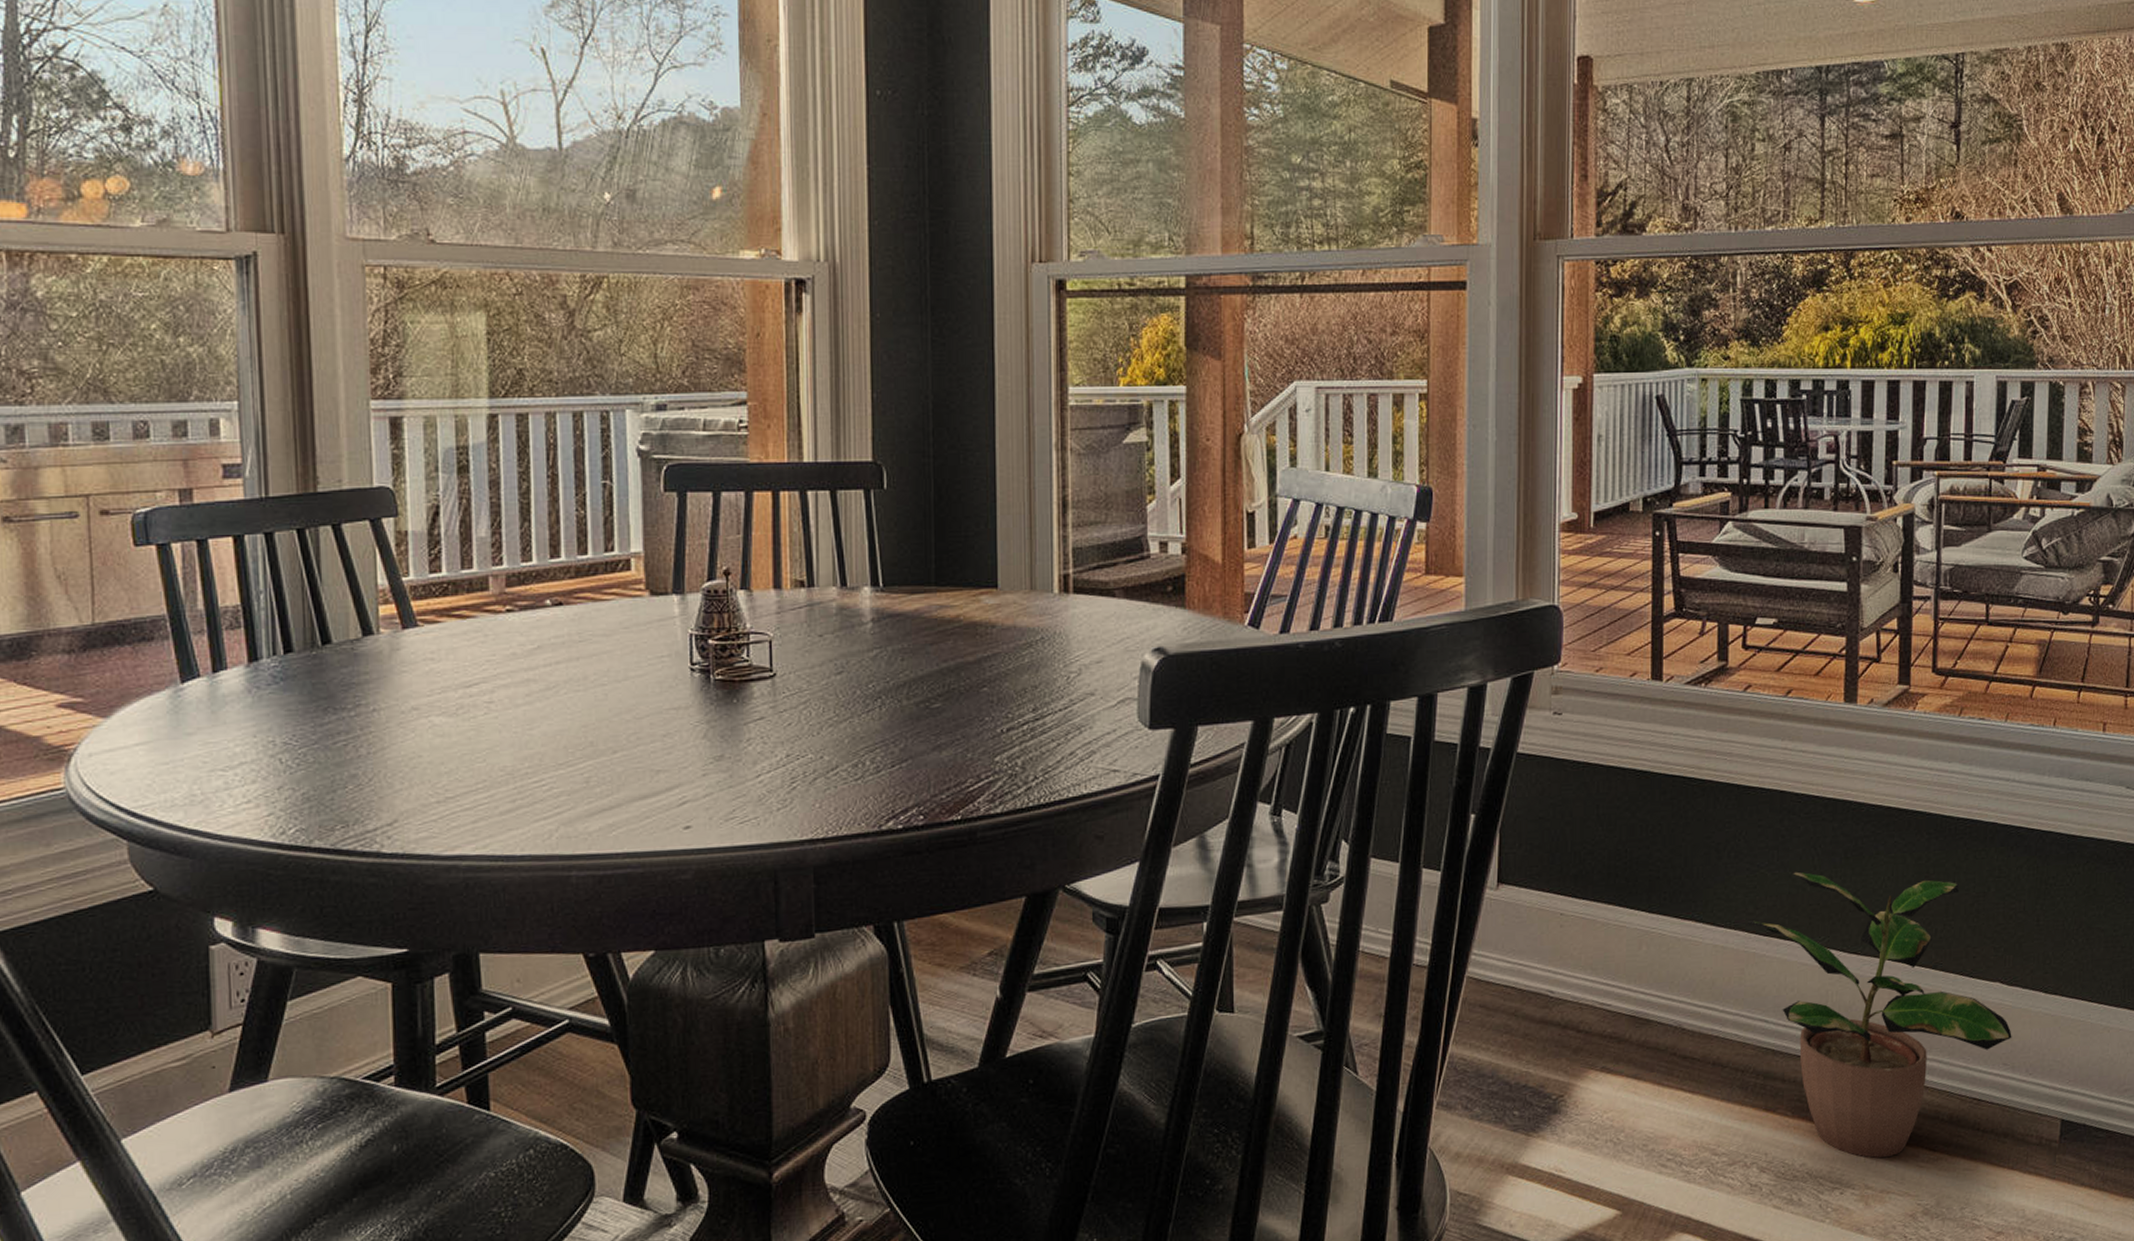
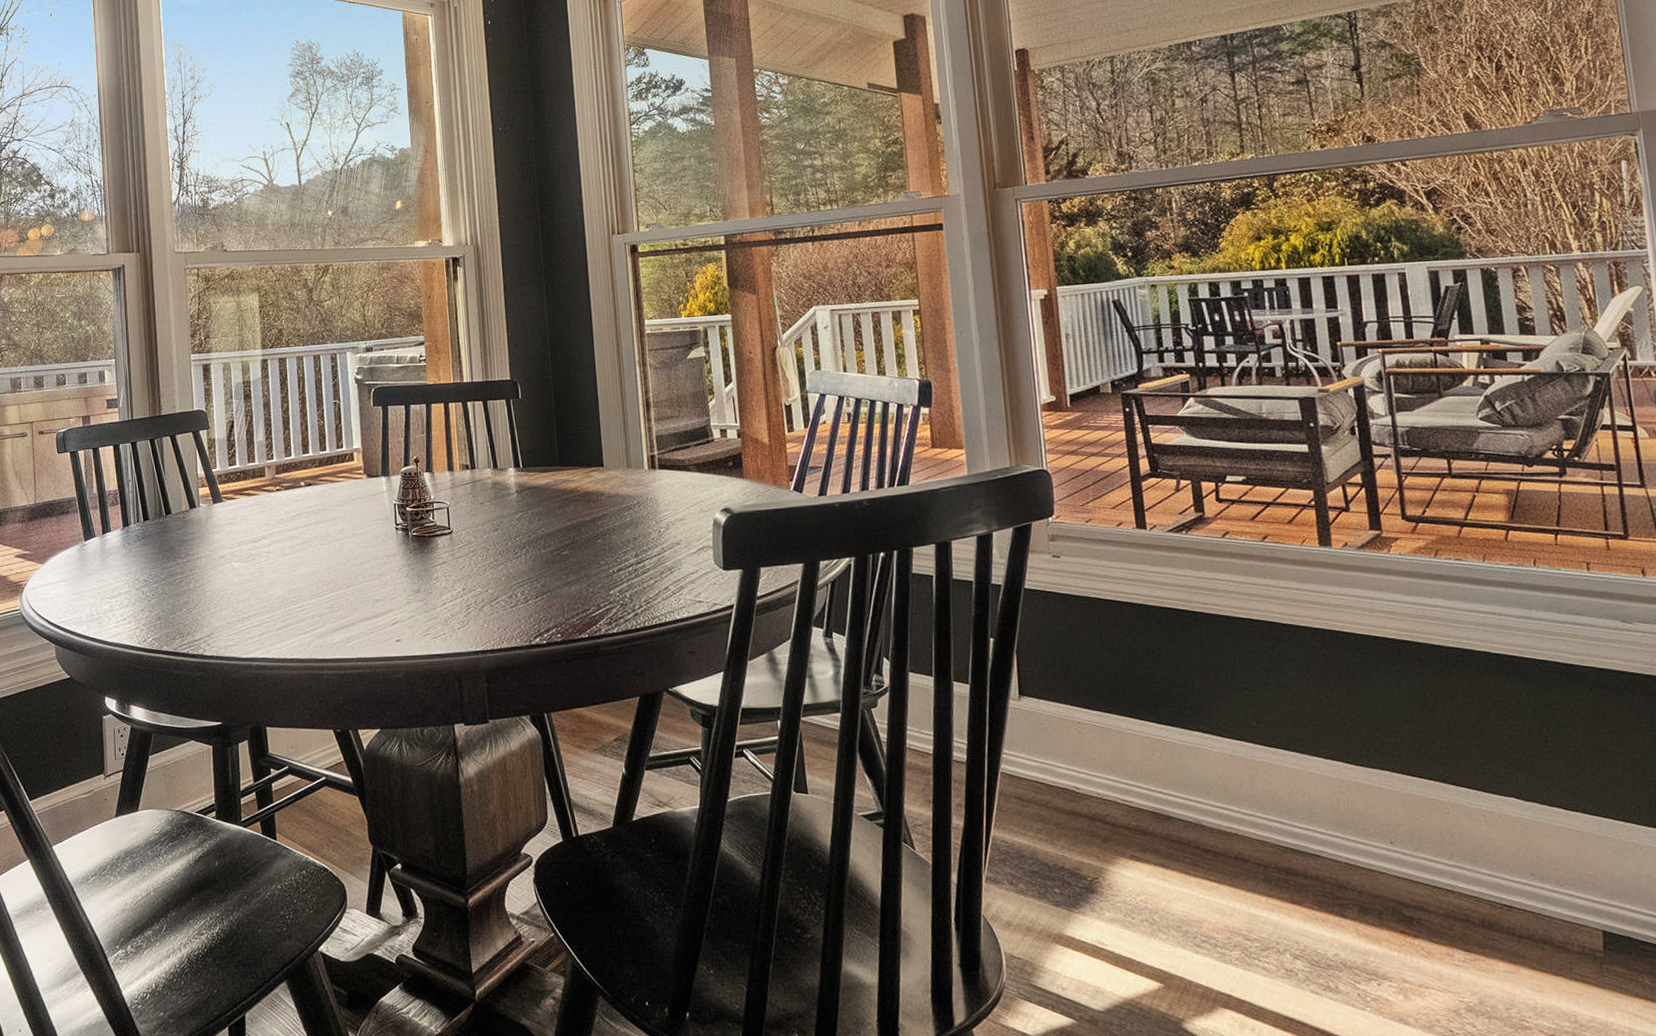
potted plant: present [1747,871,2012,1158] -> none [1251,691,1536,954]

